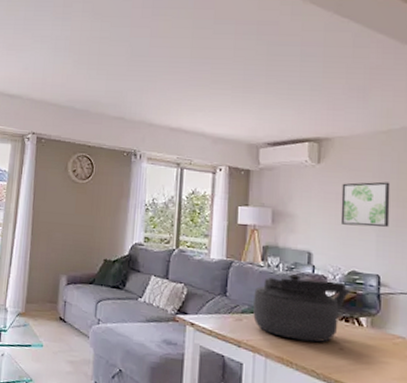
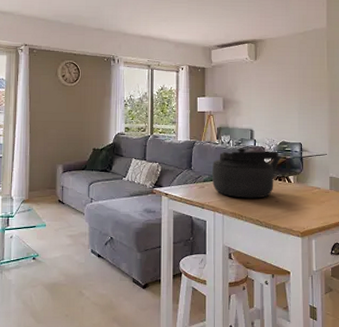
wall art: present [340,181,390,228] -> none [273,72,307,107]

